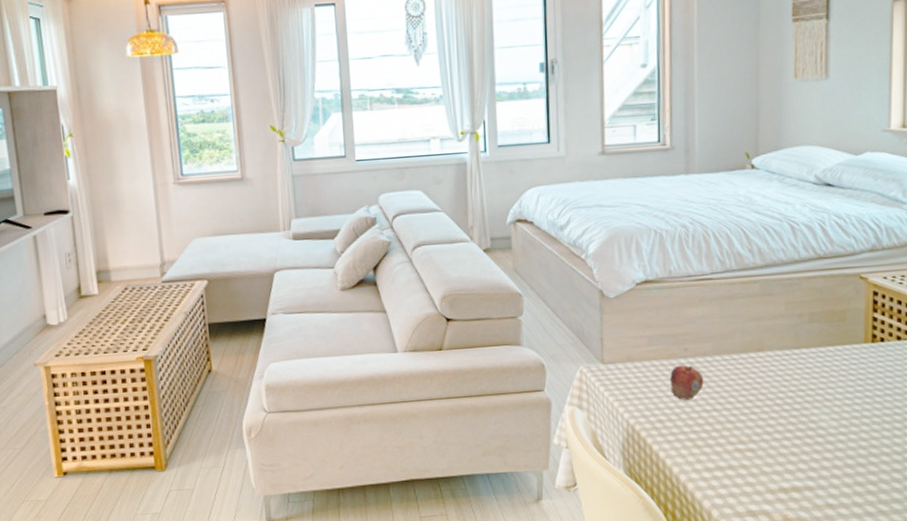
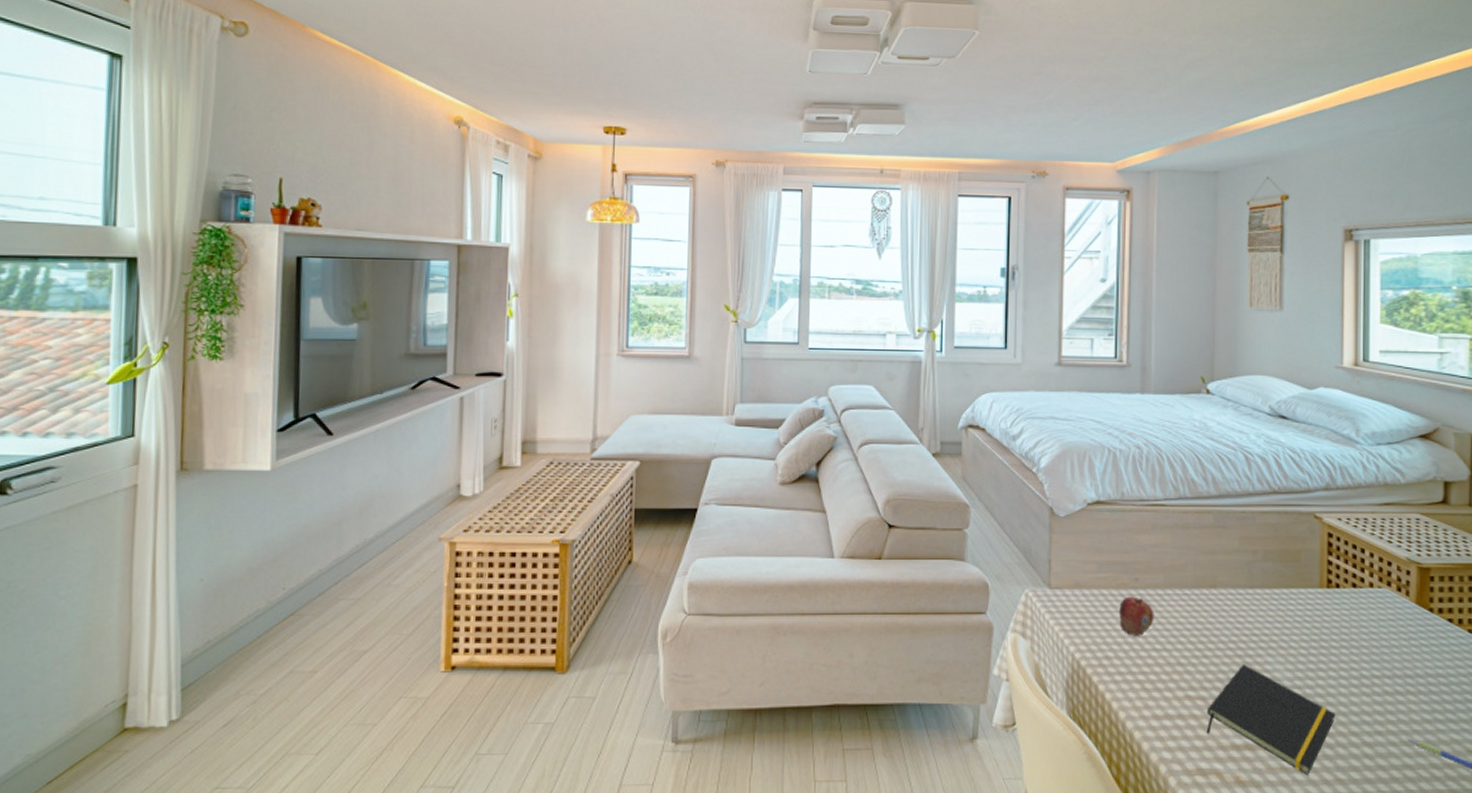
notepad: none [755,417,879,509] -> present [1206,665,1336,775]

